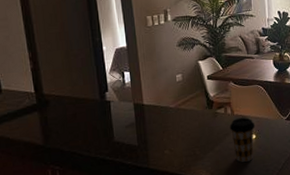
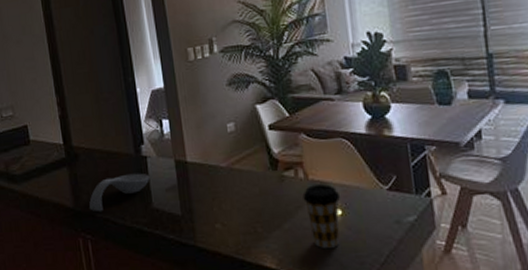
spoon rest: none [58,114,113,148] -> present [89,173,150,212]

